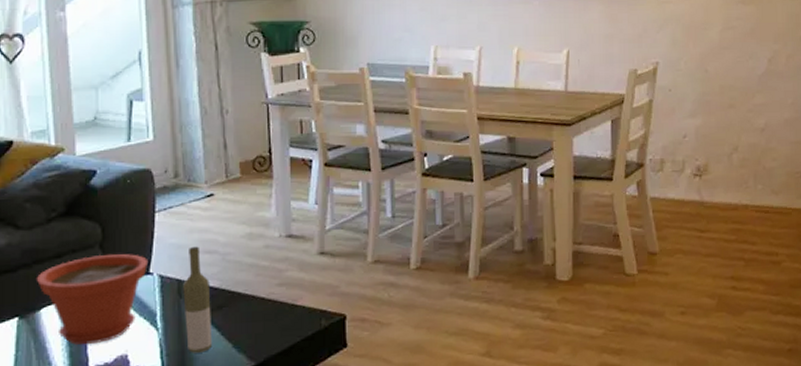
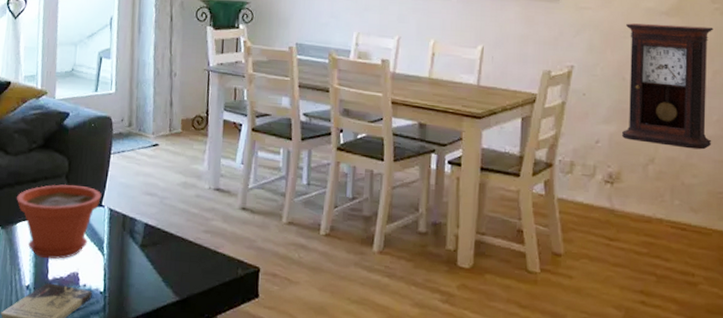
bottle: present [183,246,213,353] -> none [125,187,148,281]
pendulum clock: none [706,13,788,134] -> present [621,23,714,150]

